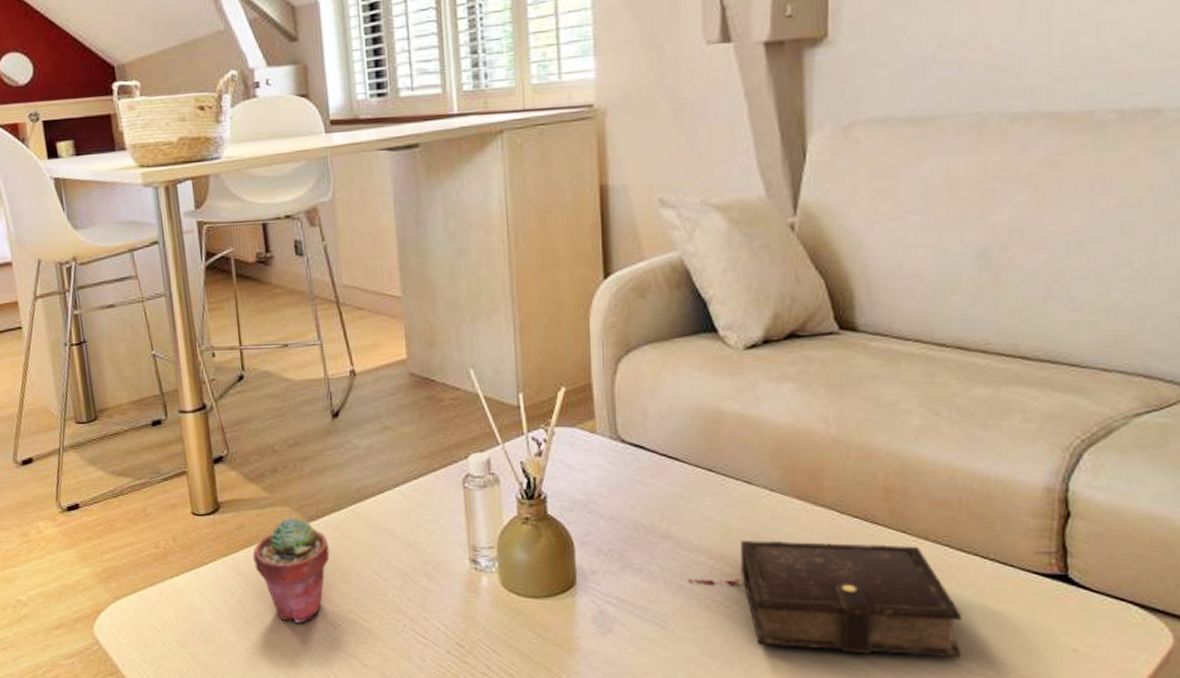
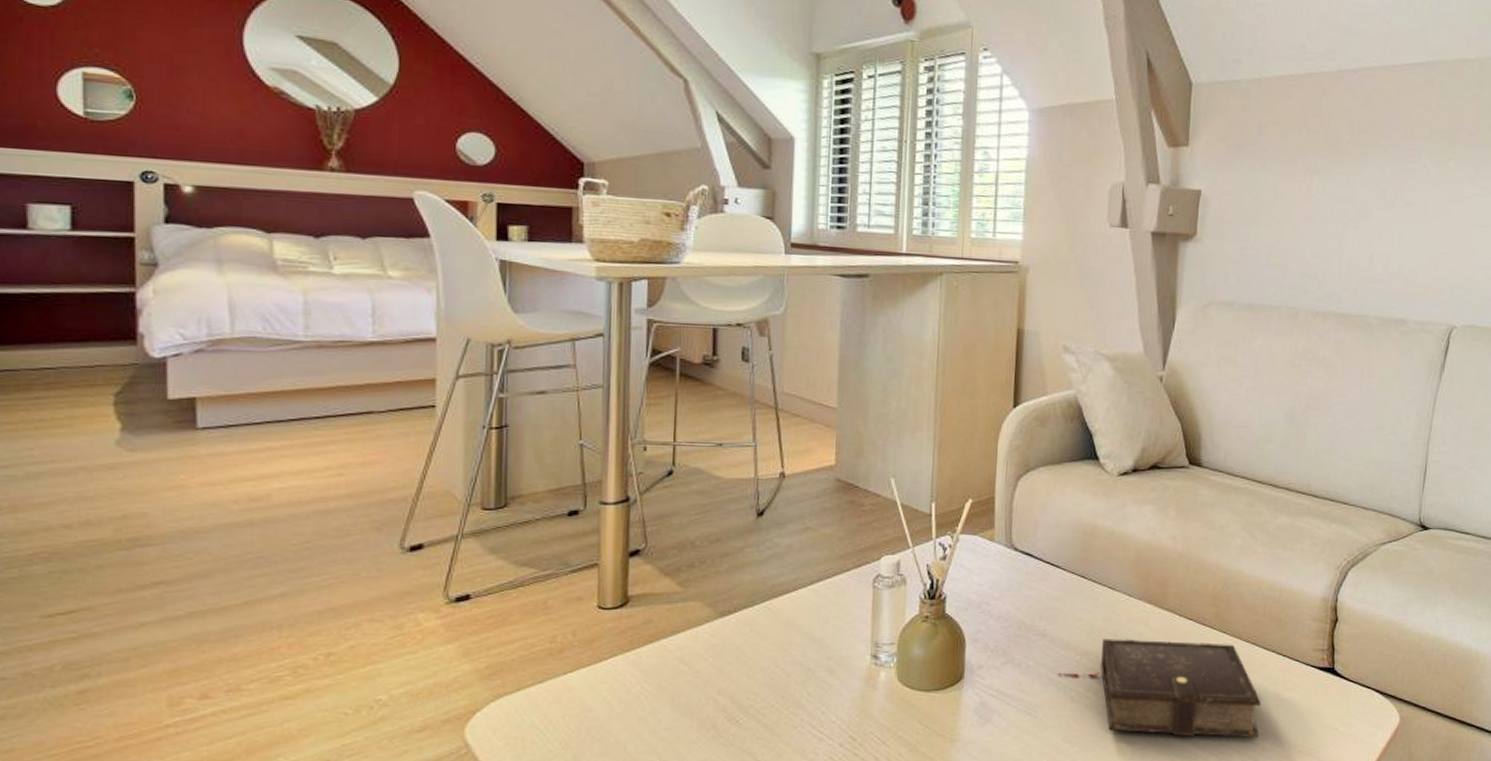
potted succulent: present [252,516,330,623] -> none [656,611,737,720]

